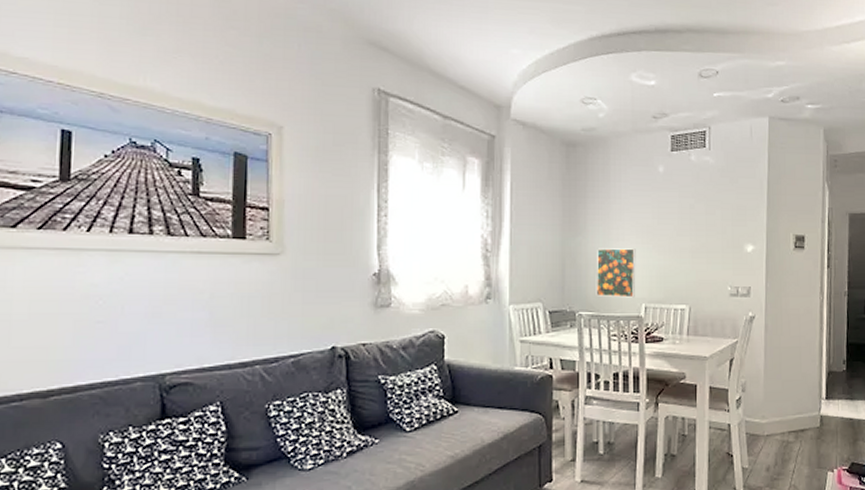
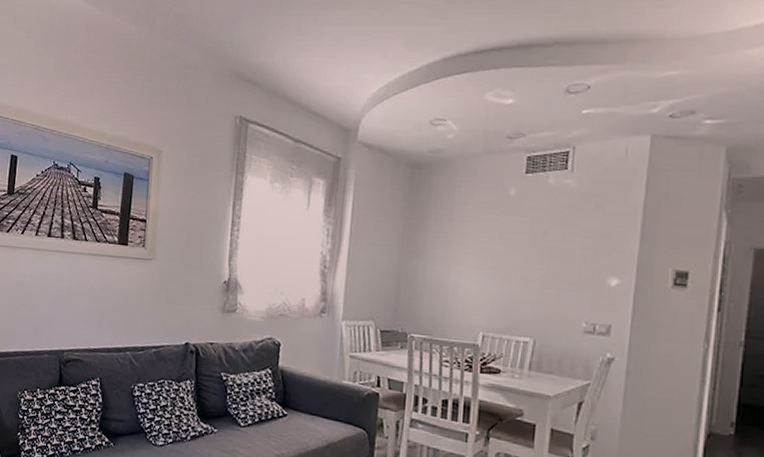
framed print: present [596,248,636,298] -> none [430,271,477,325]

